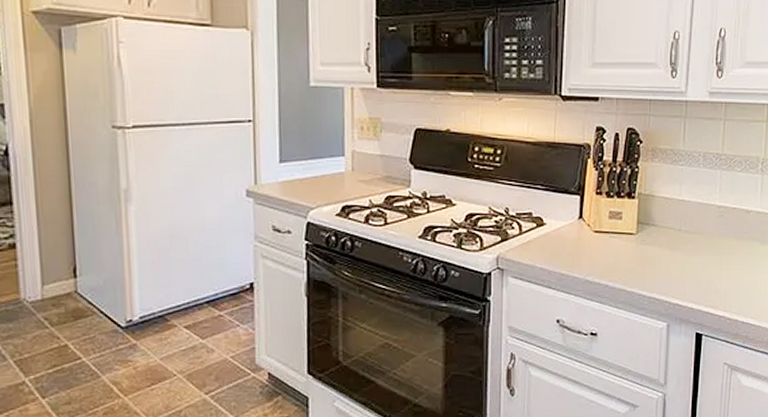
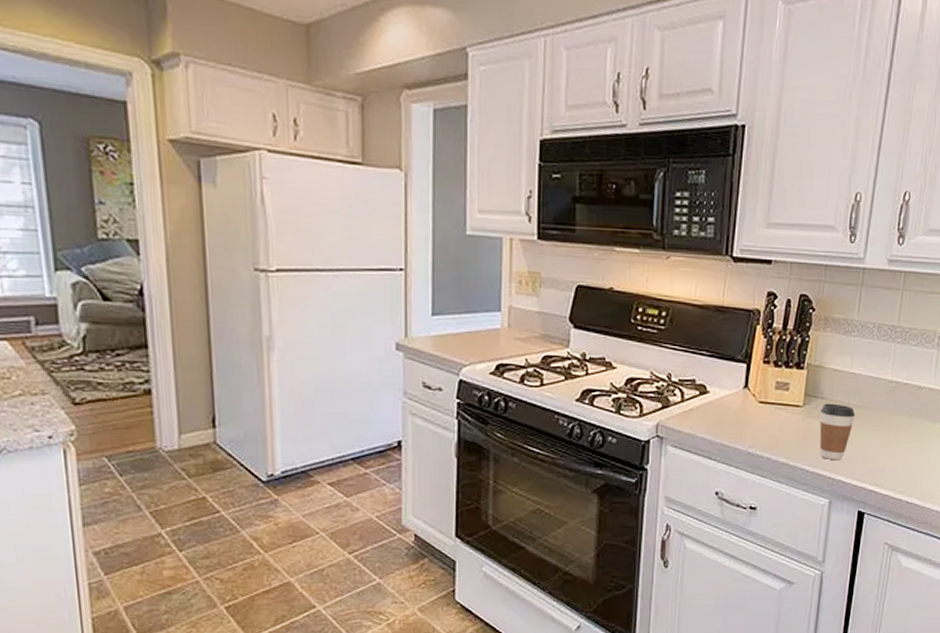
coffee cup: none [654,230,687,284] -> present [819,403,856,459]

